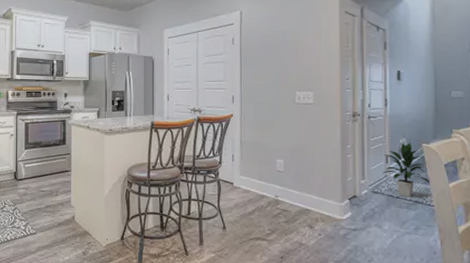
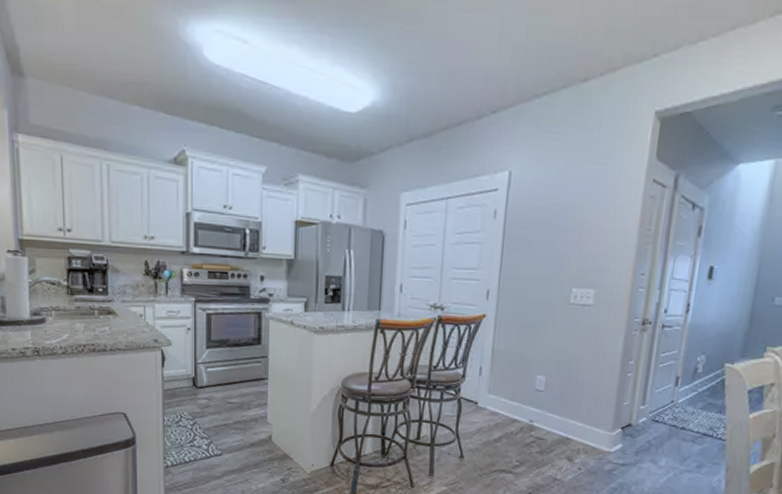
indoor plant: present [381,142,432,198] -> none [667,360,728,430]

